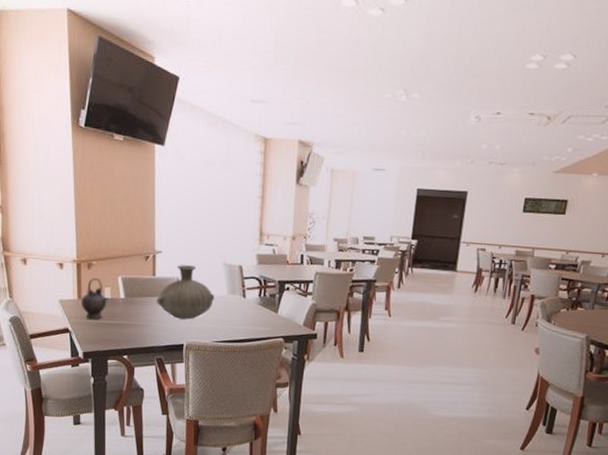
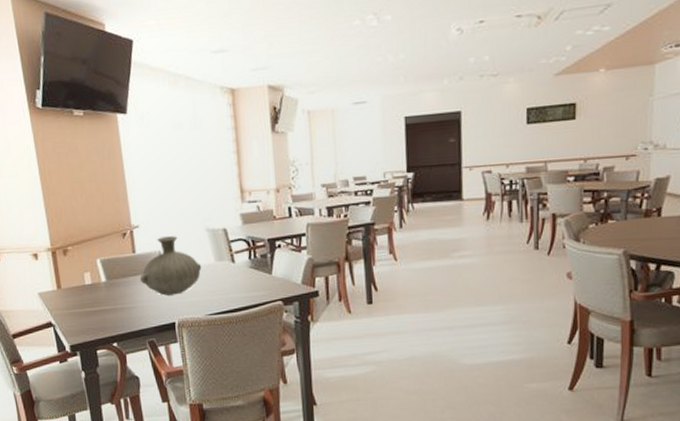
teapot: present [81,278,110,320] -> none [60,264,91,309]

